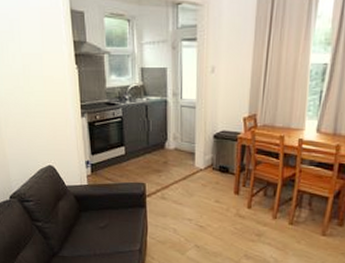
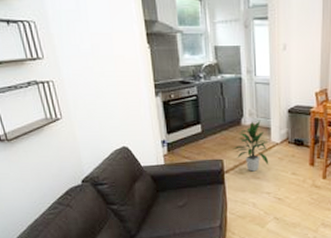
indoor plant: none [155,144,193,197] -> present [233,120,269,172]

